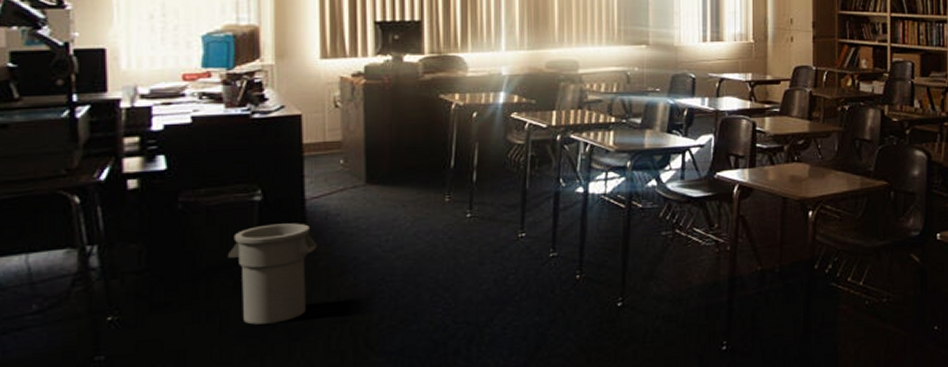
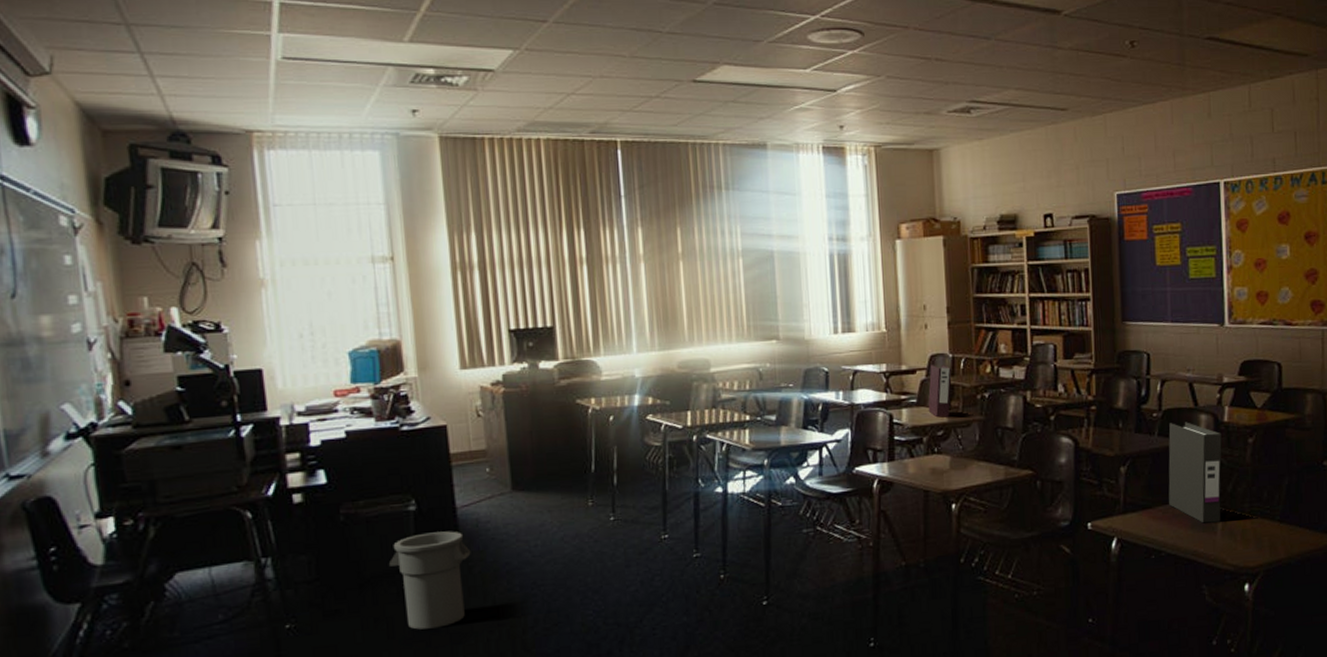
binder: none [790,76,814,127] -> present [928,364,952,418]

